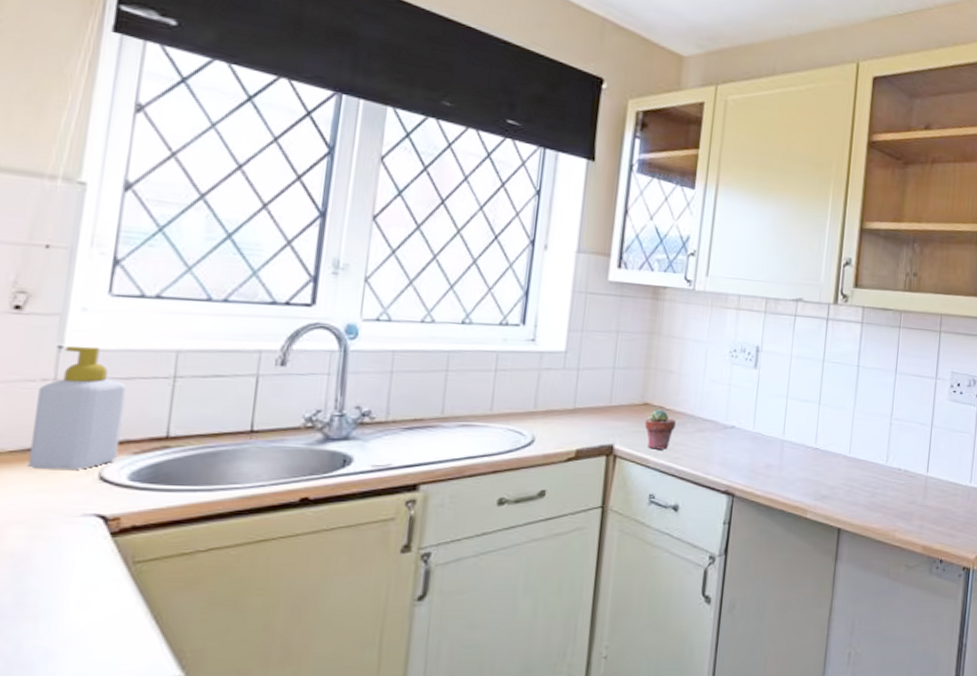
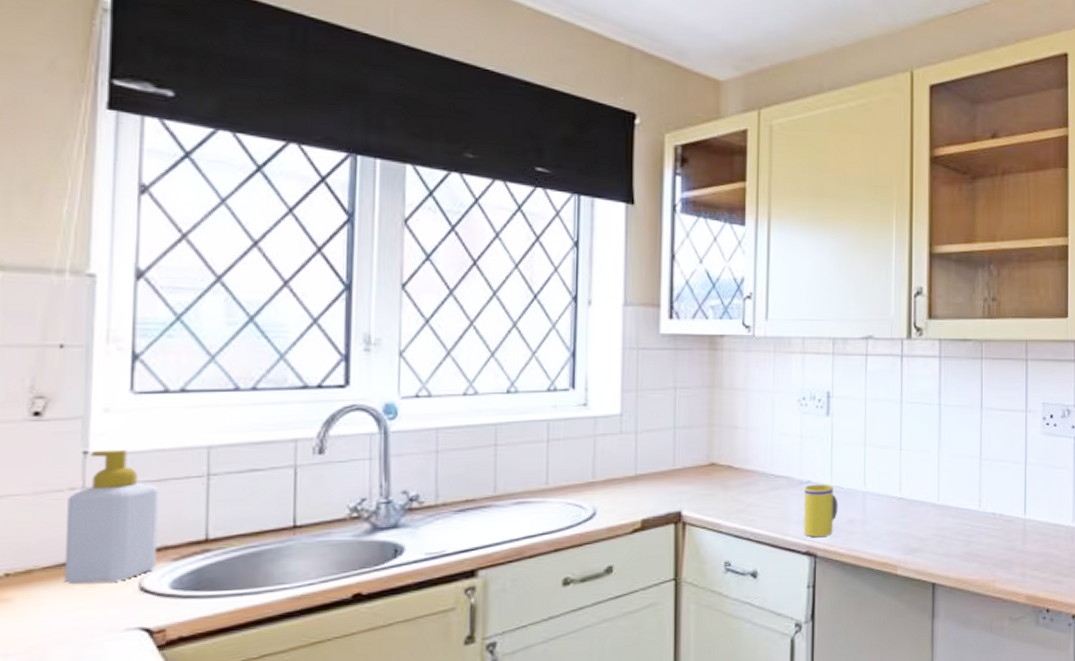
potted succulent: present [644,409,676,450] -> none [713,469,746,513]
mug: none [725,429,759,479] -> present [804,484,839,538]

